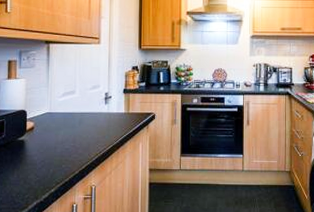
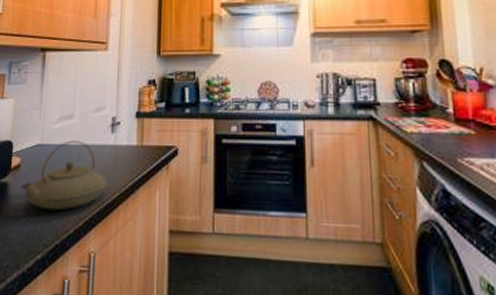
teapot: none [35,109,103,159] -> present [21,140,108,211]

